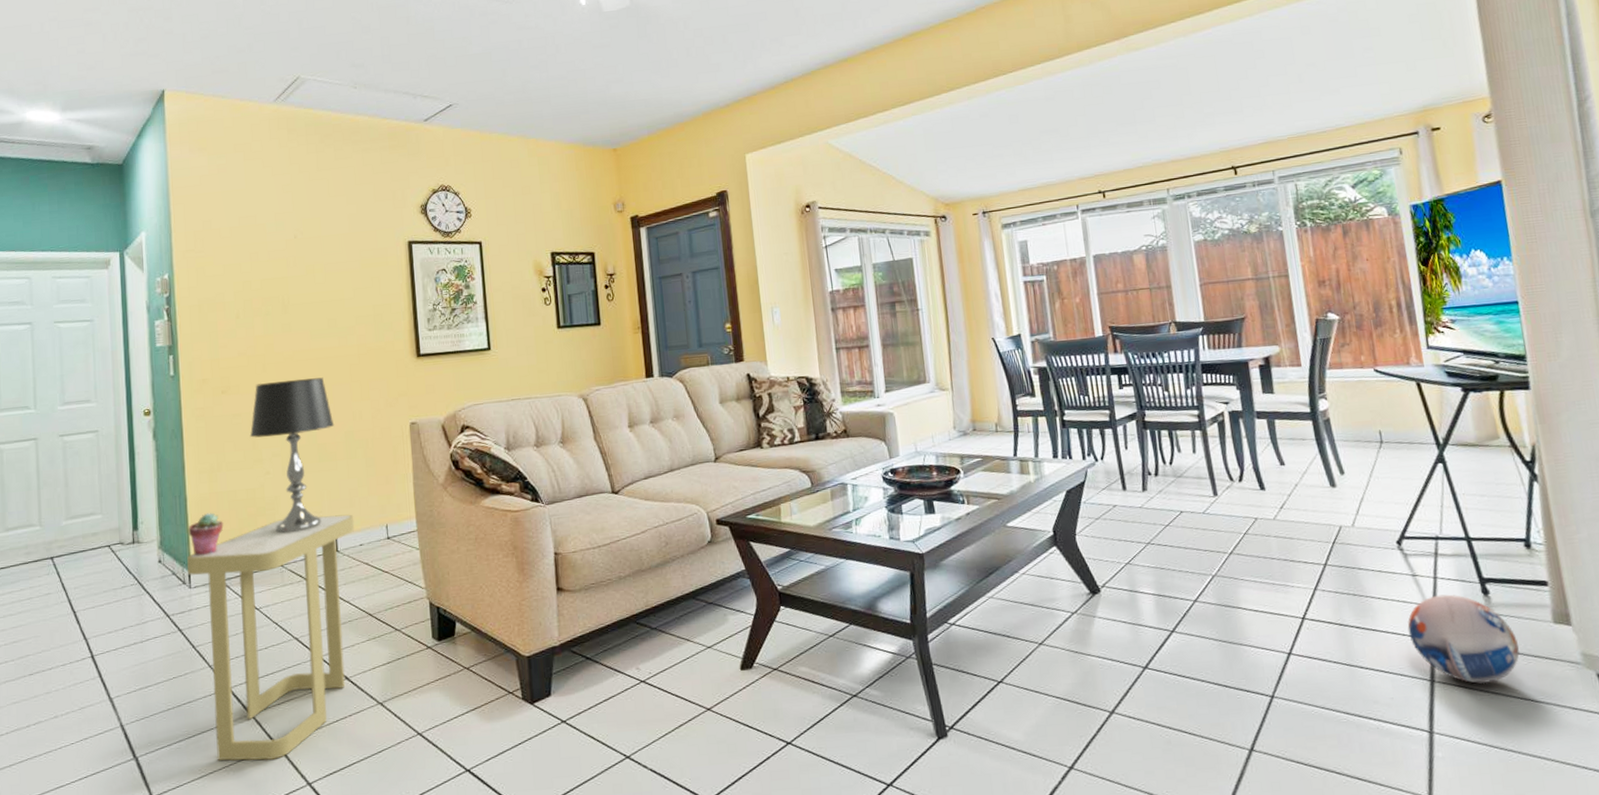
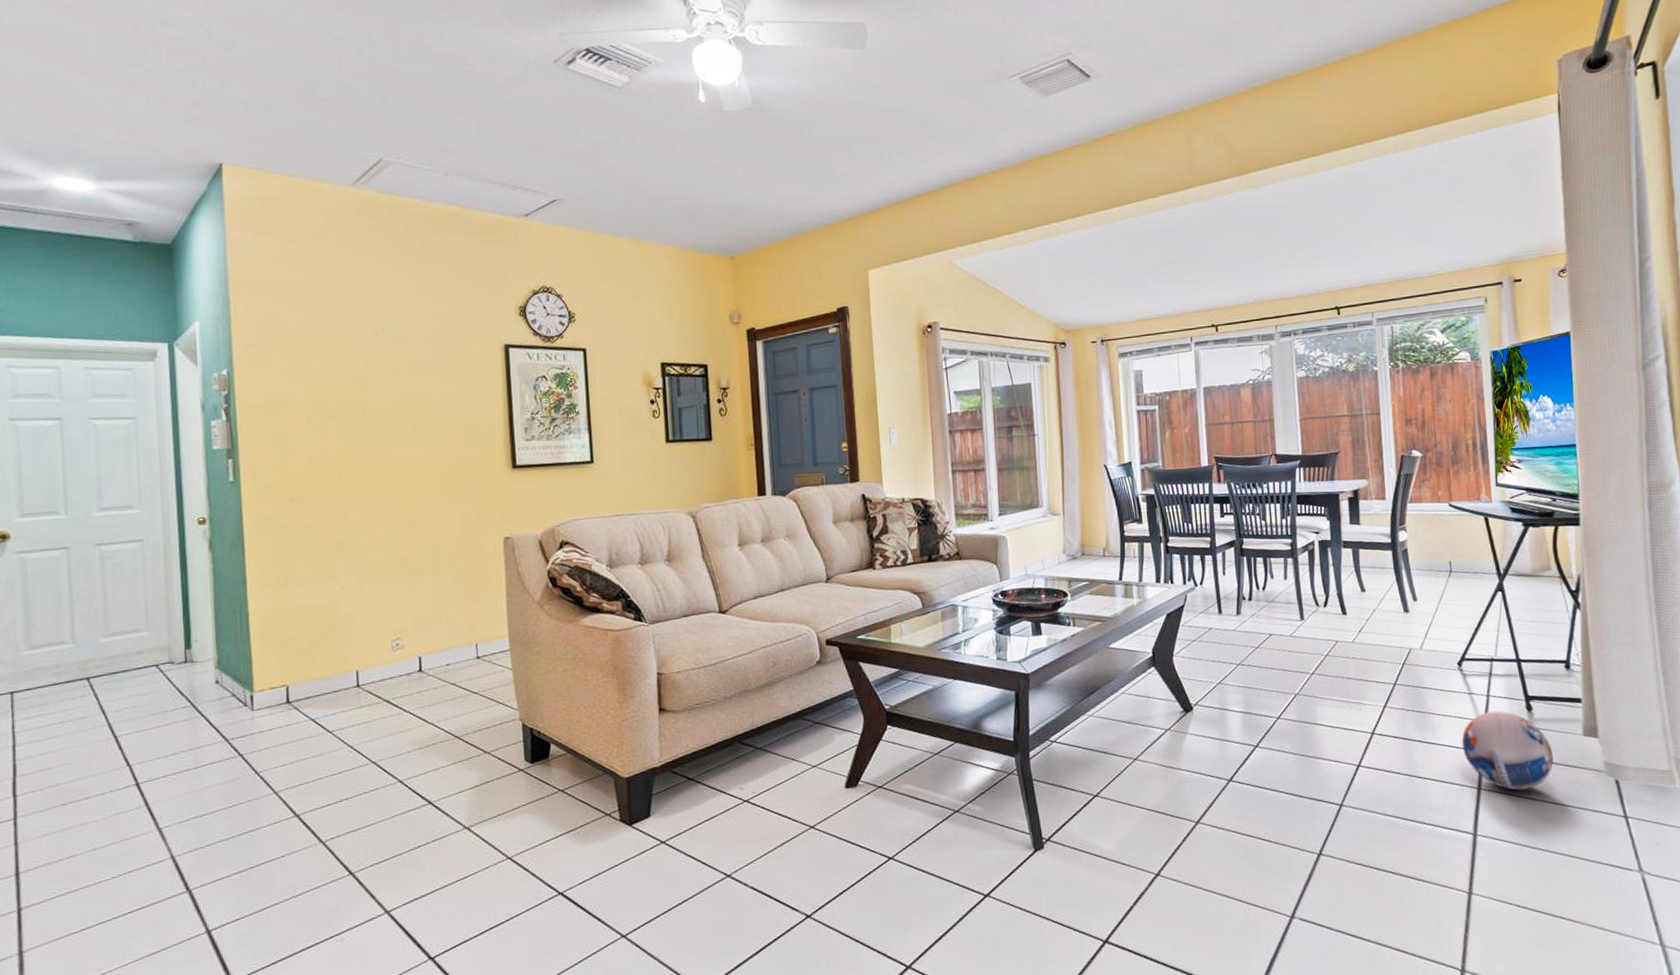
side table: present [187,514,355,761] -> none [249,632,441,891]
potted succulent: present [188,512,224,556] -> none [250,630,292,676]
table lamp: present [249,377,335,534] -> none [322,487,420,653]

